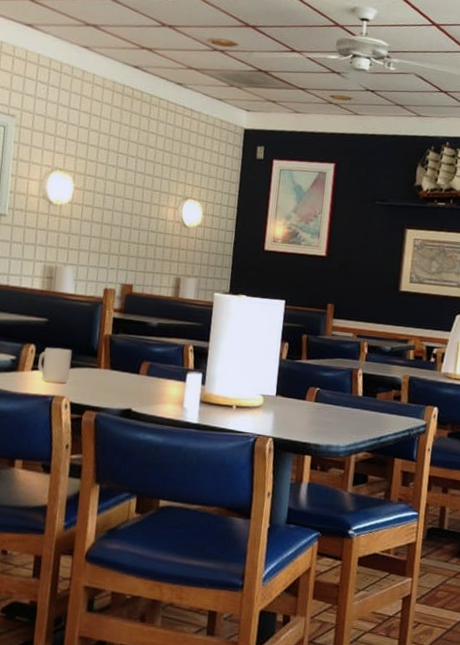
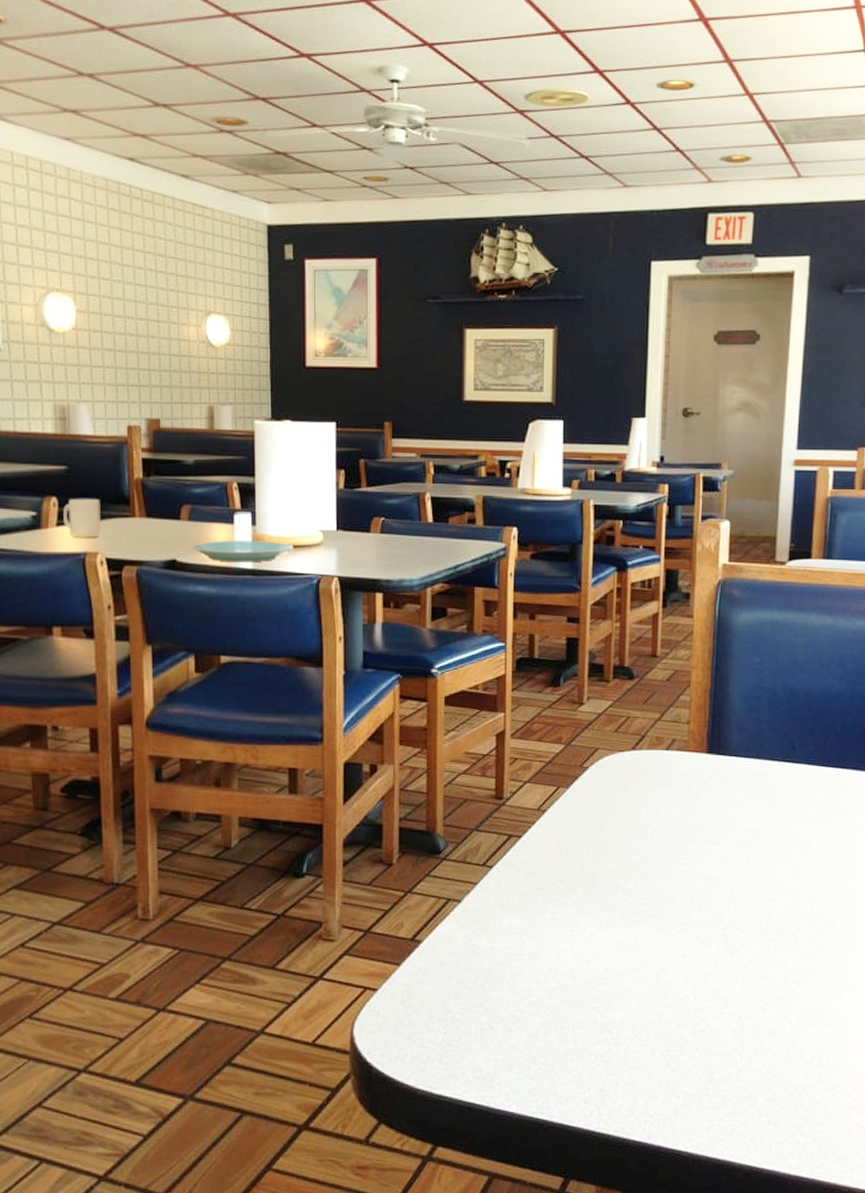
plate: none [146,395,235,418] -> present [192,541,293,563]

